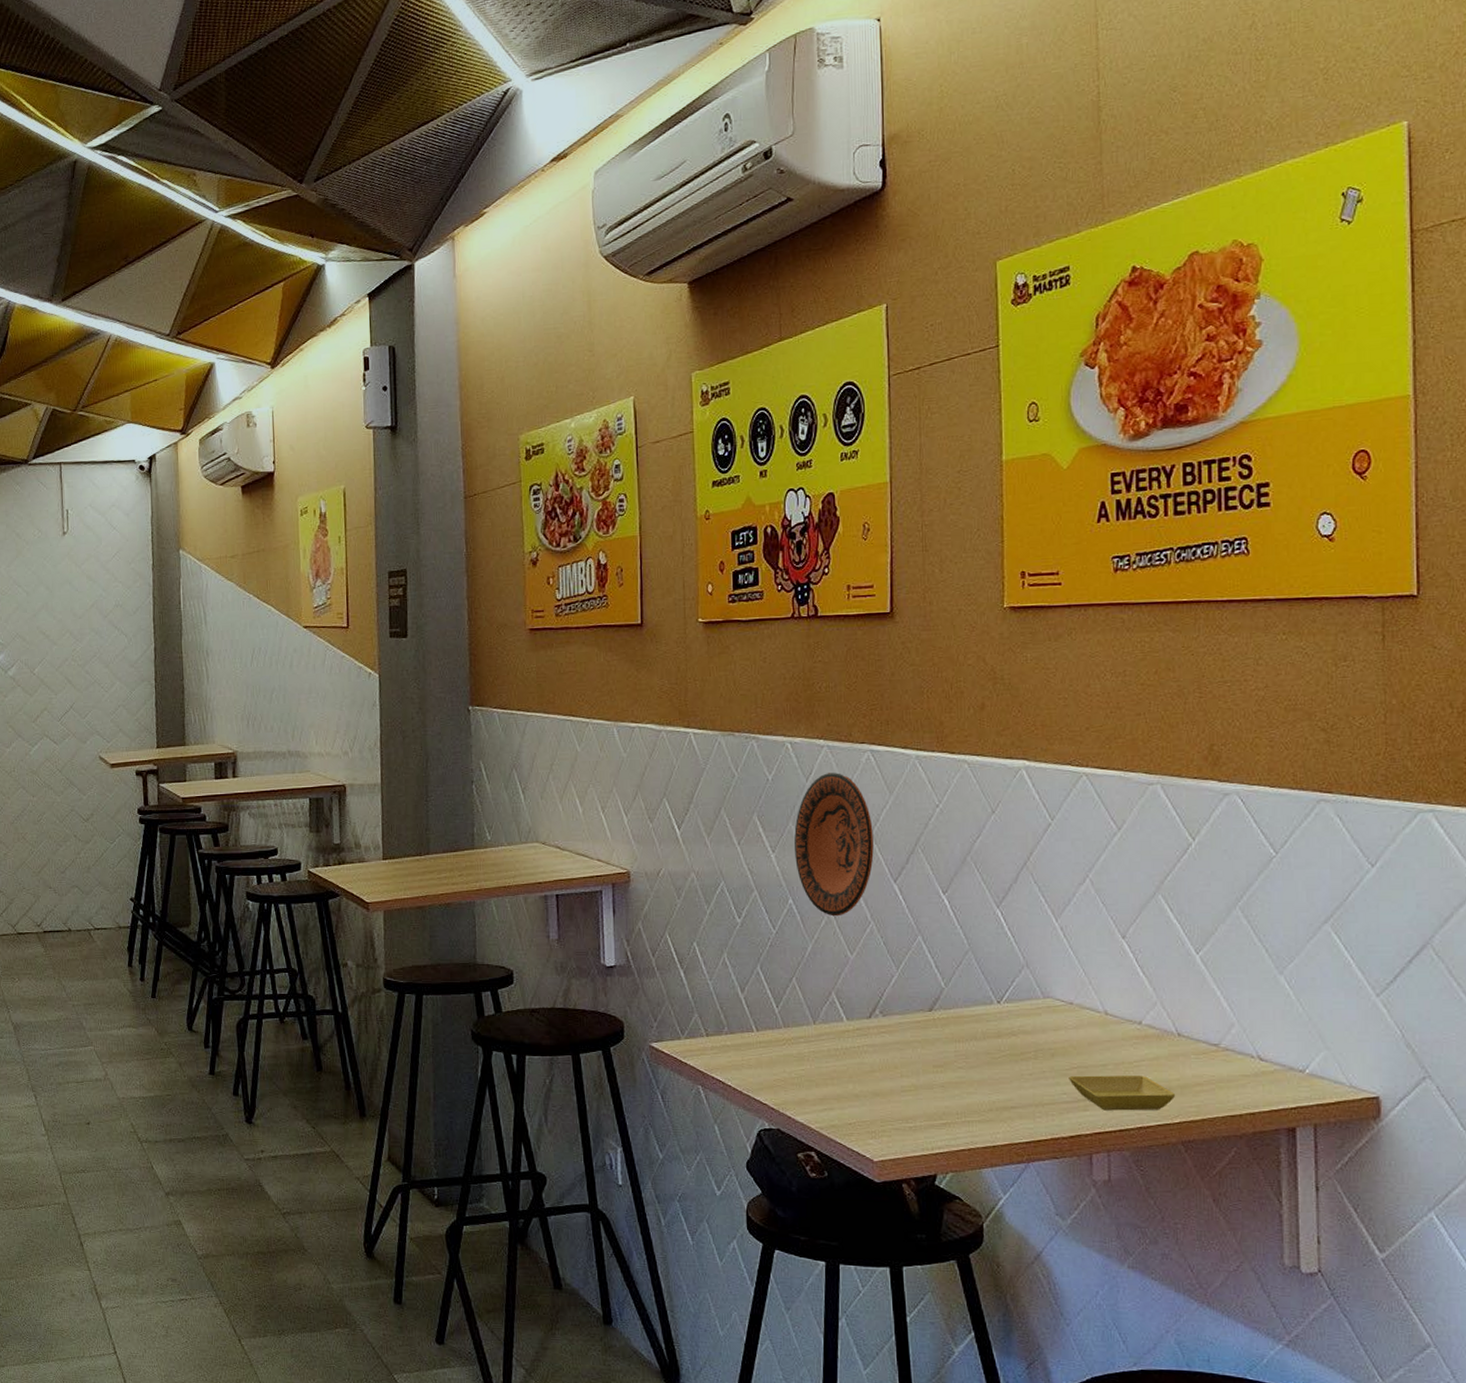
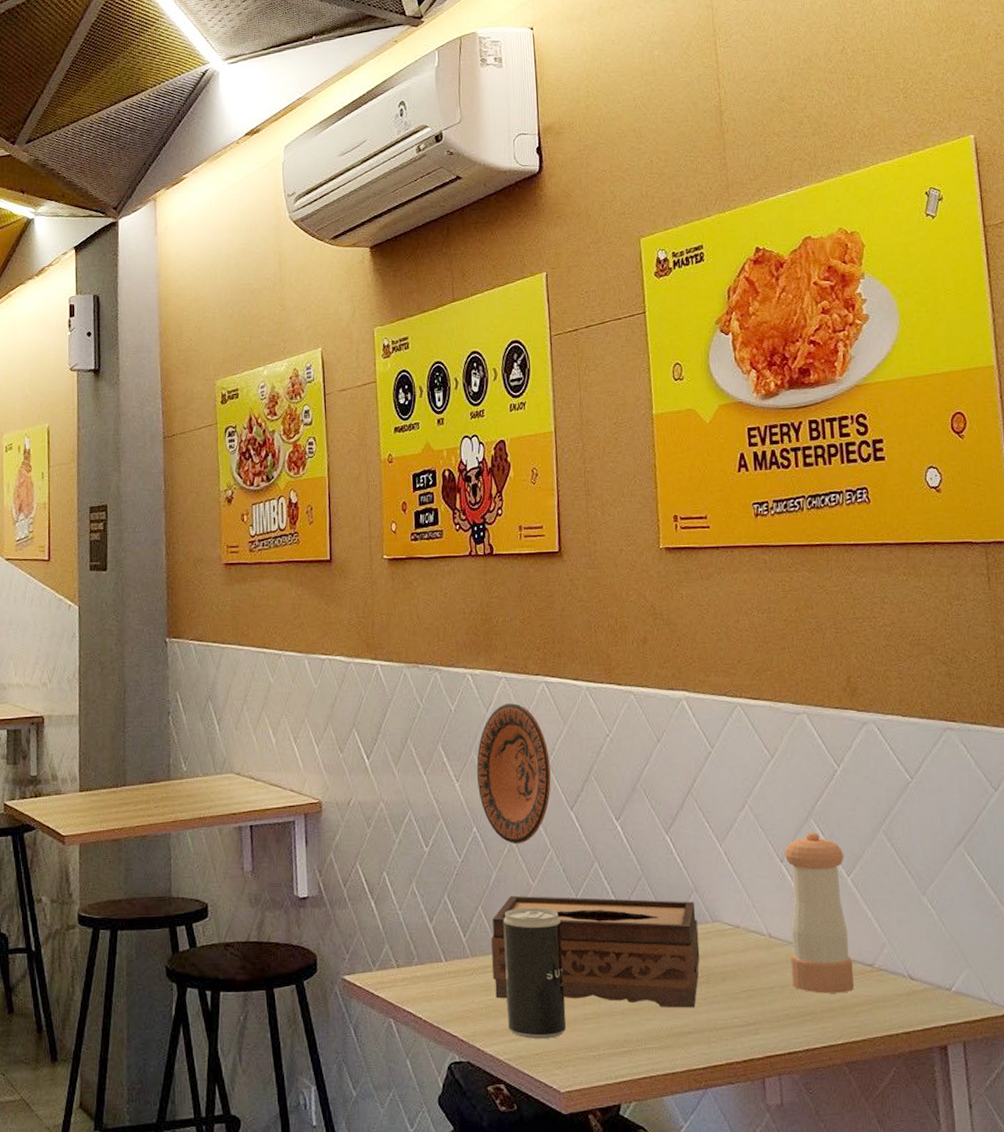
tissue box: none [805,967,1028,1083] -> present [491,895,700,1008]
beverage can: none [818,980,882,1109] -> present [503,907,567,1039]
saucer: present [1069,1075,1176,1111] -> none [739,998,838,1034]
pepper shaker: none [1127,909,1196,1072] -> present [785,833,854,994]

